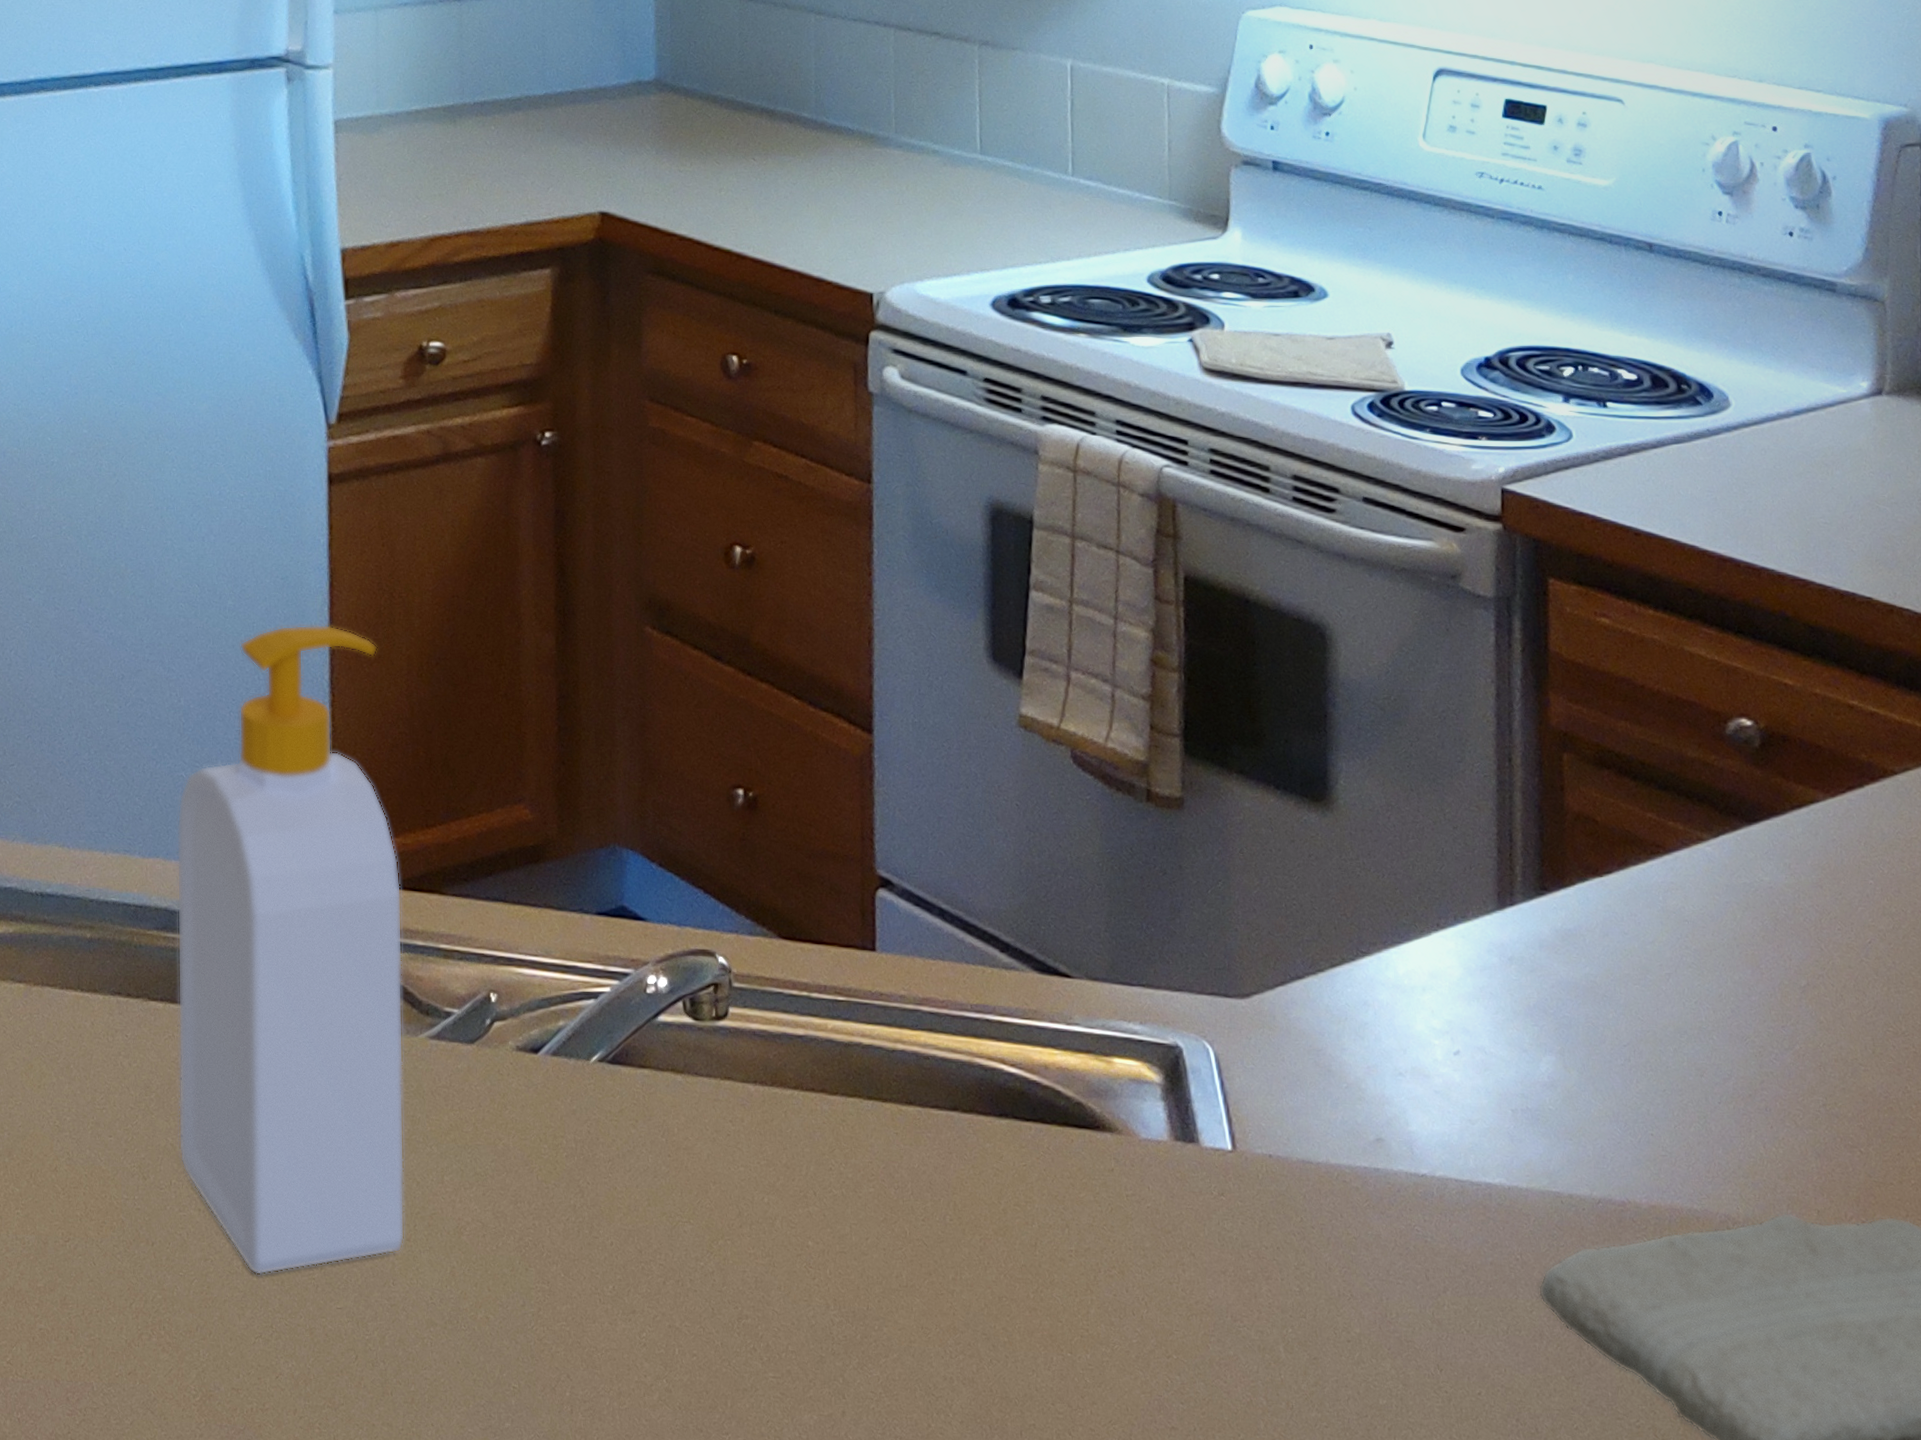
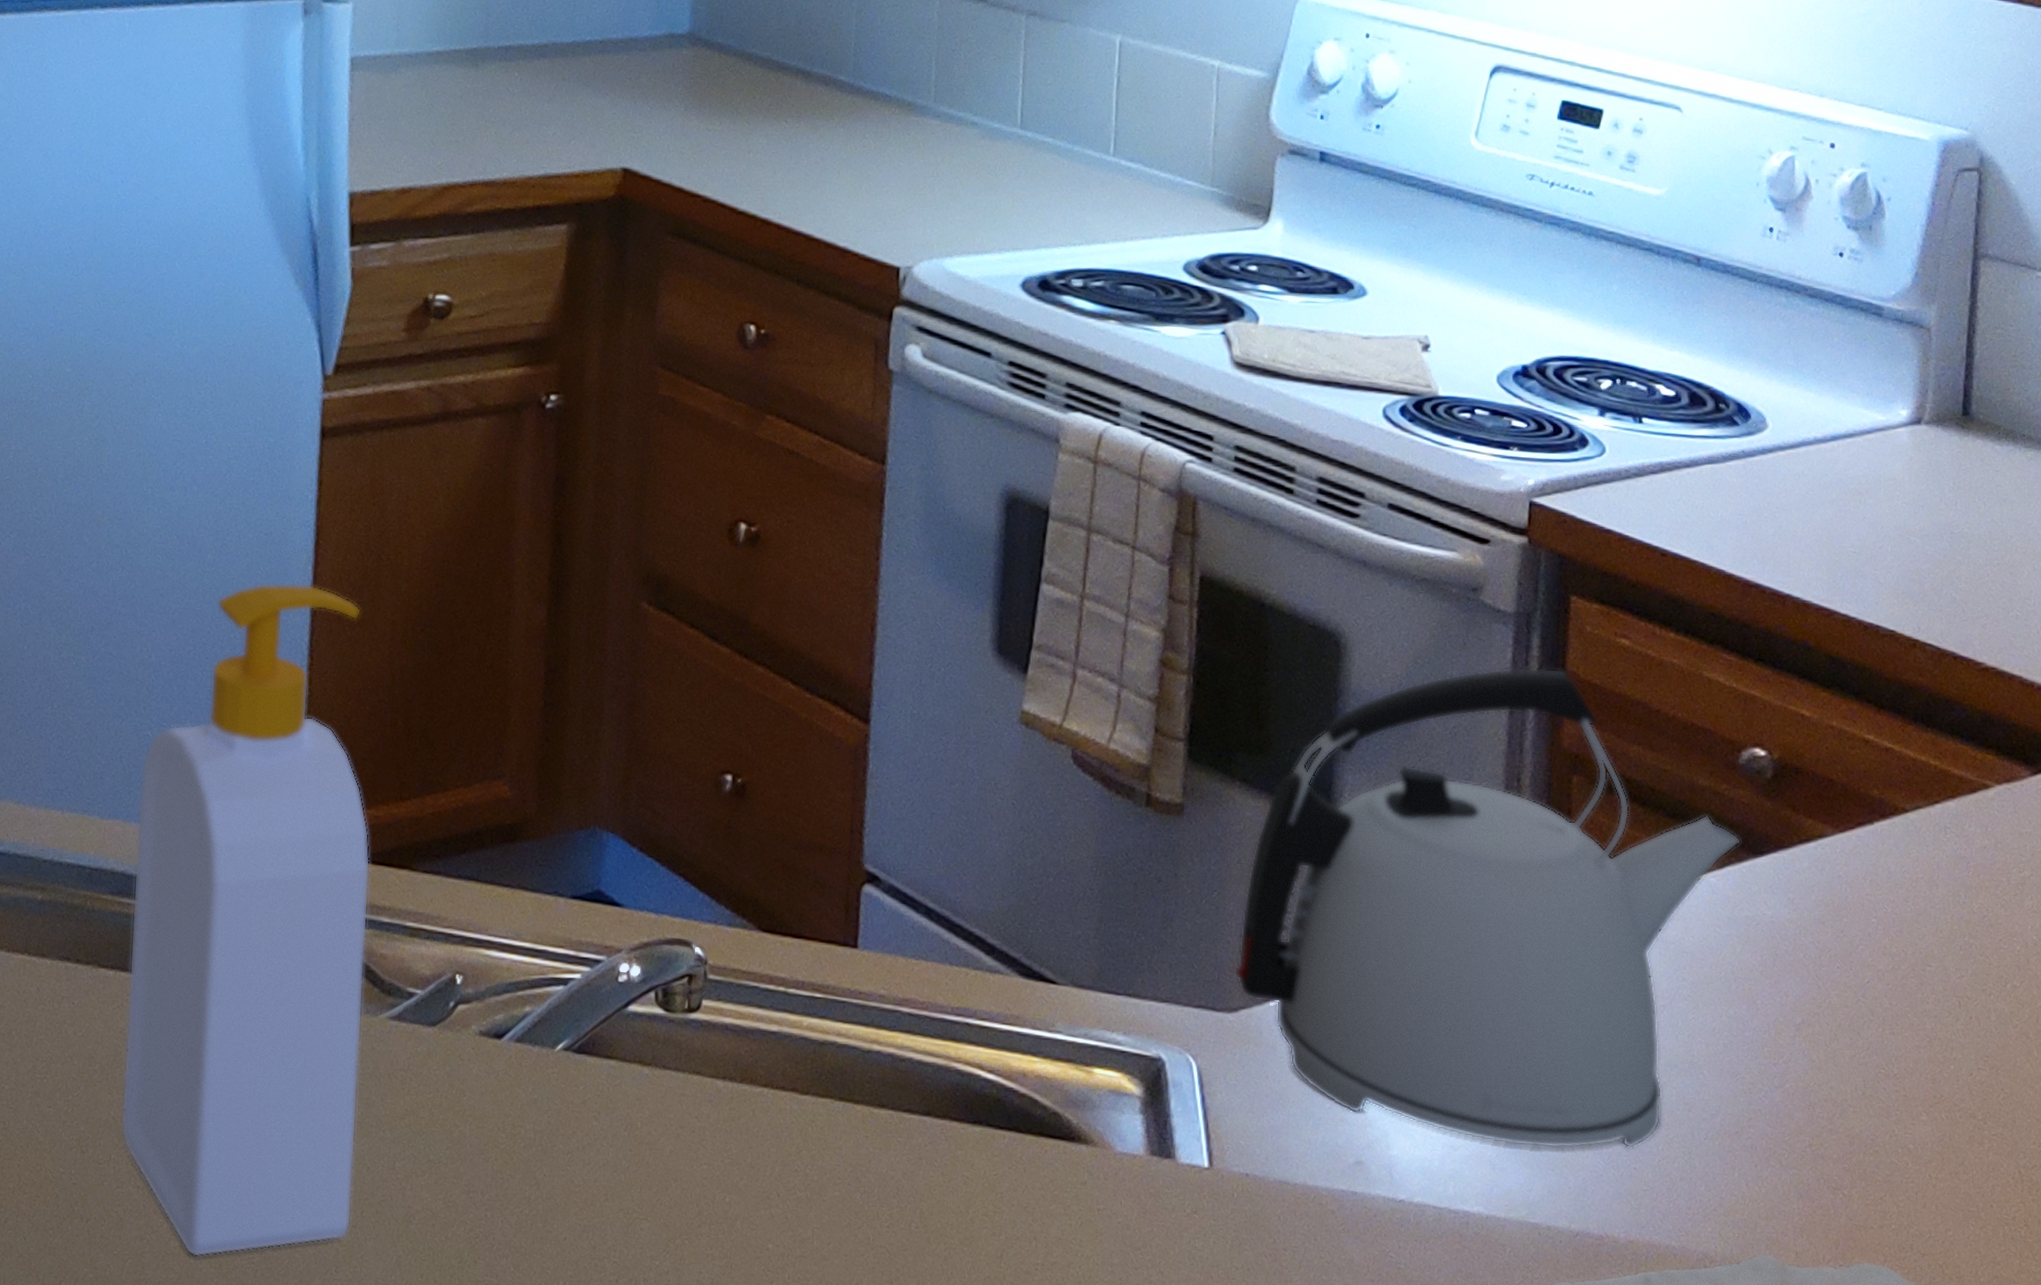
kettle: none [1243,649,1733,1119] -> present [1233,667,1740,1149]

